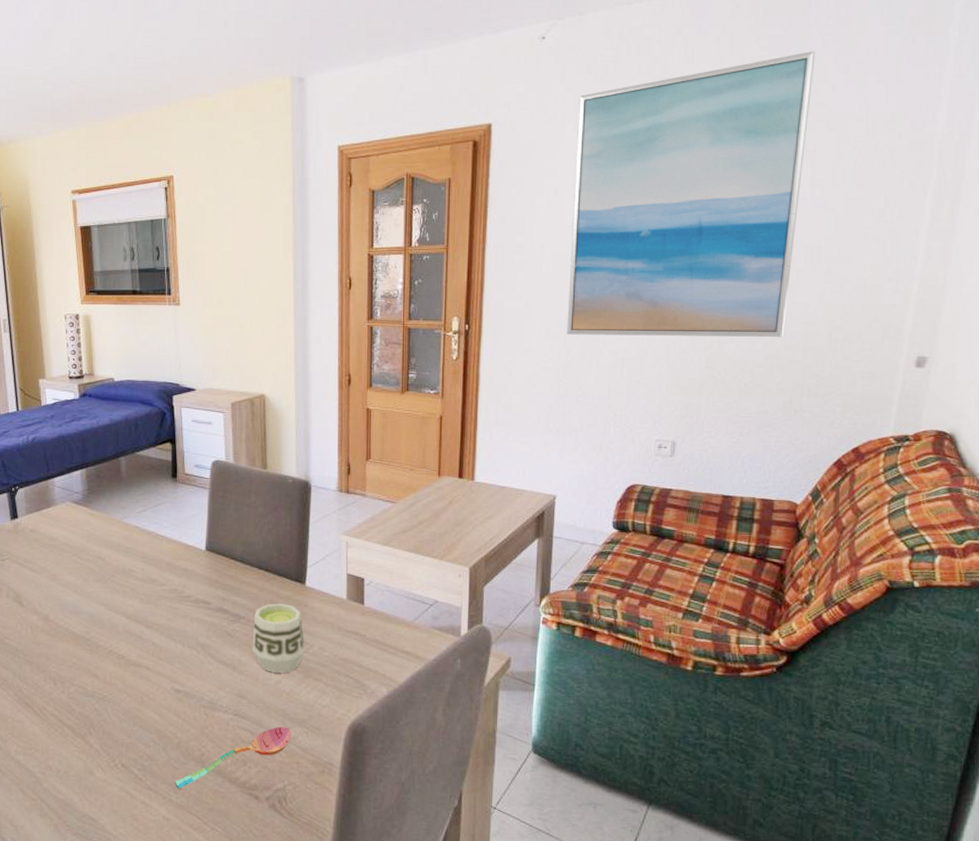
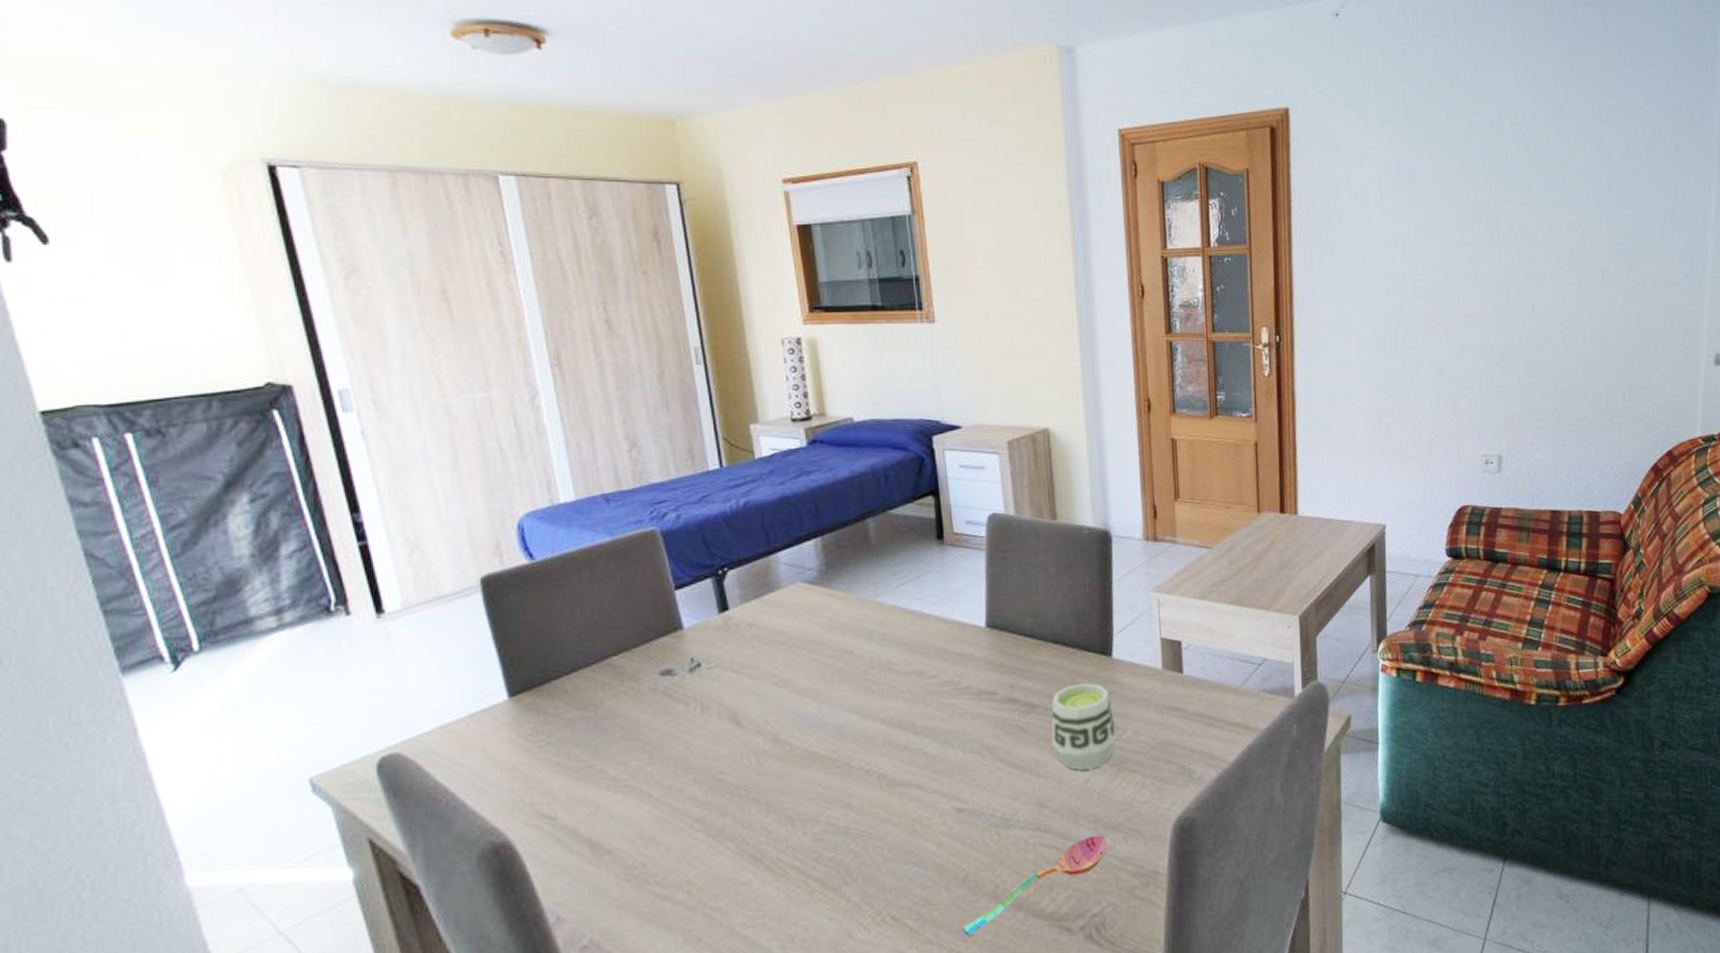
wall art: present [567,51,815,337] -> none [1378,42,1602,344]

